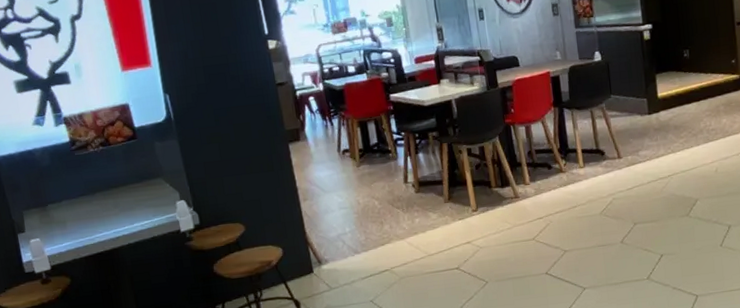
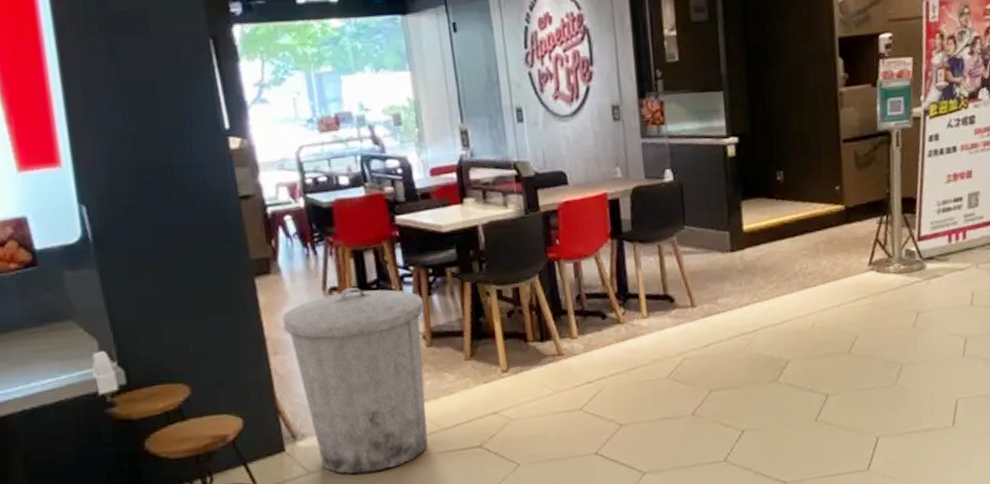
trash can: none [309,149,418,290] -> present [282,287,428,474]

